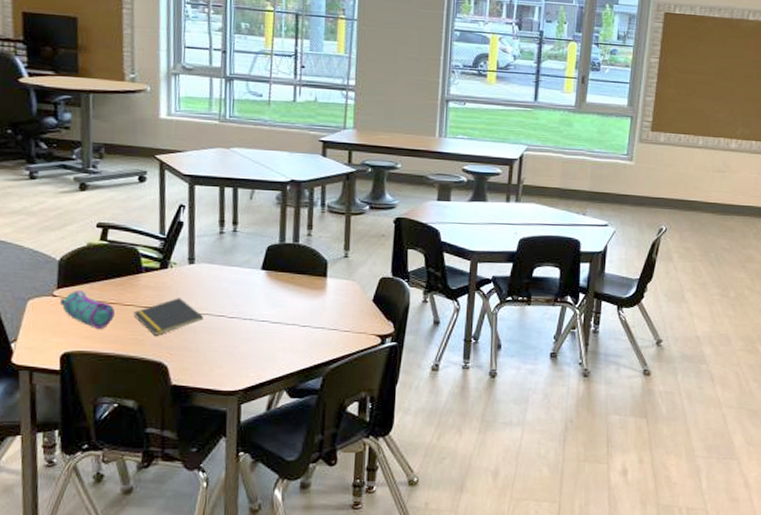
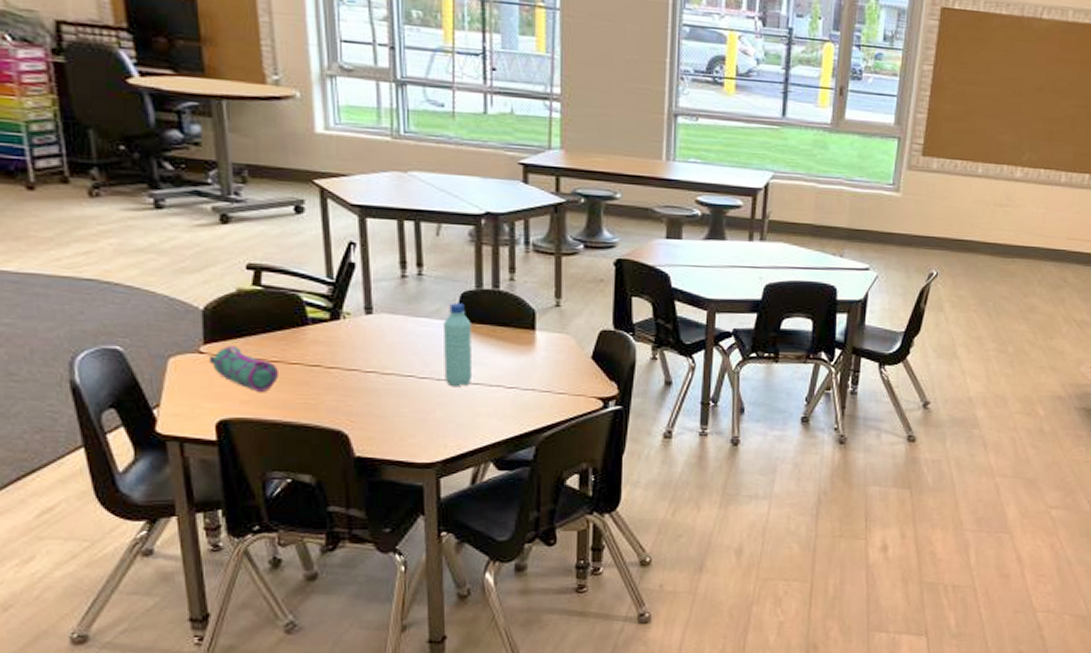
notepad: present [133,298,203,336] -> none [301,355,388,400]
water bottle: none [250,254,274,326] -> present [442,303,473,387]

